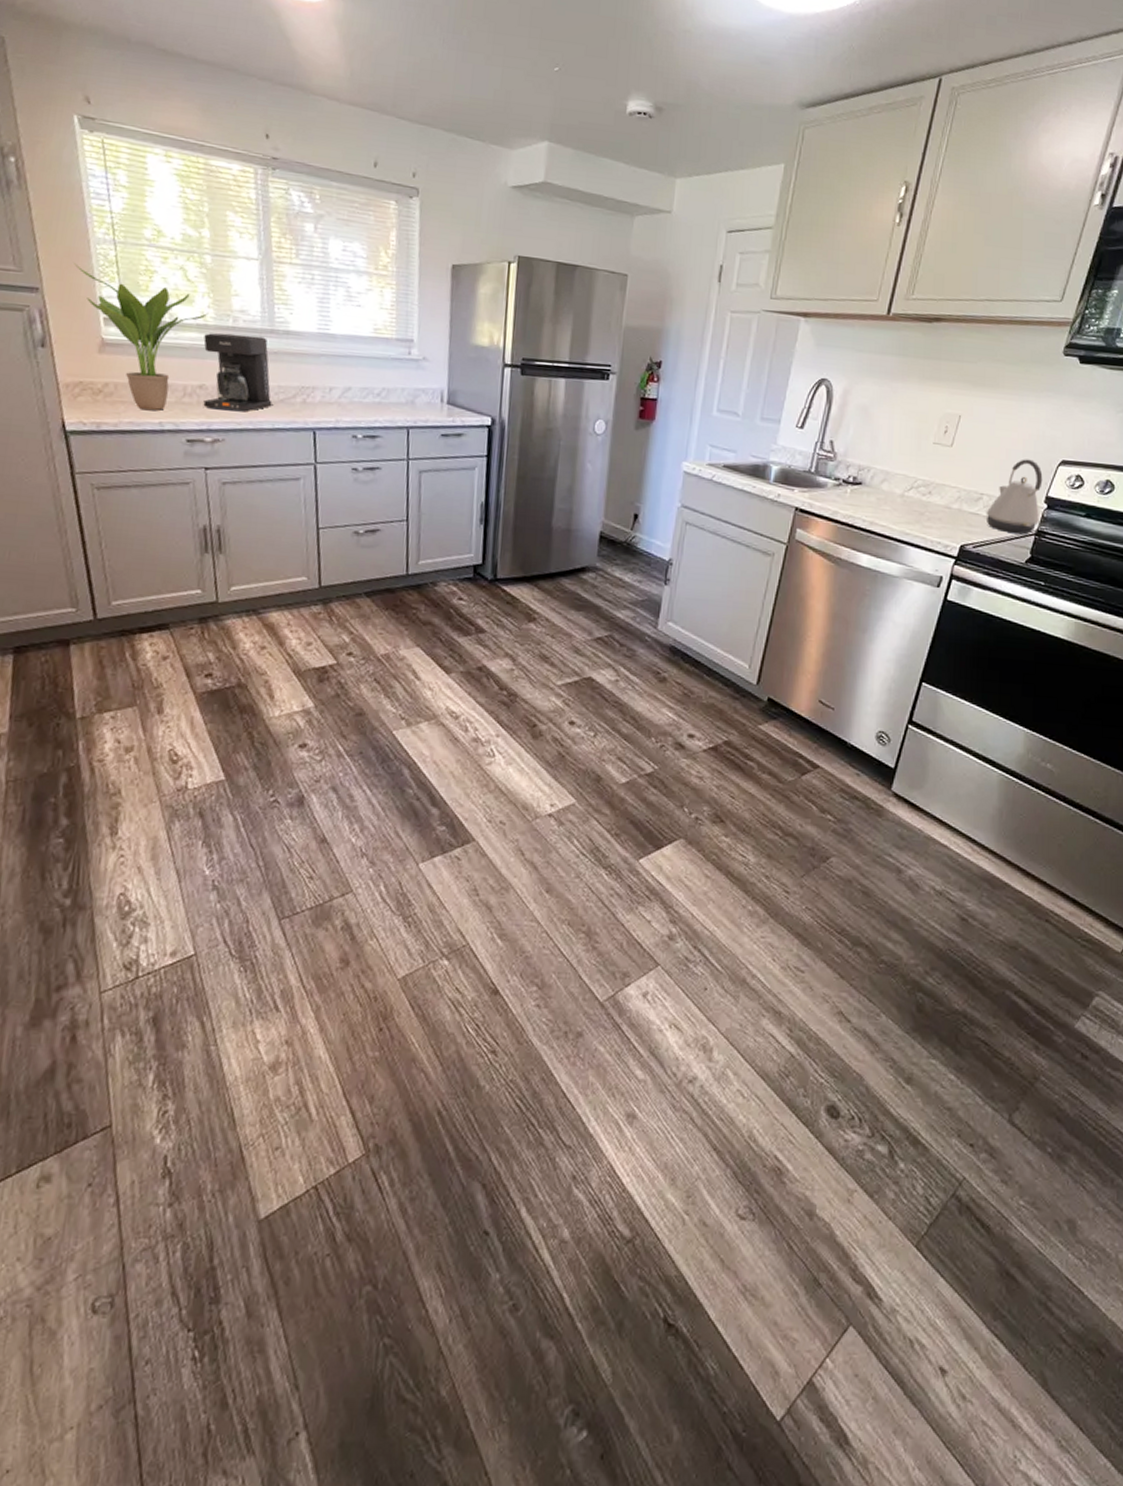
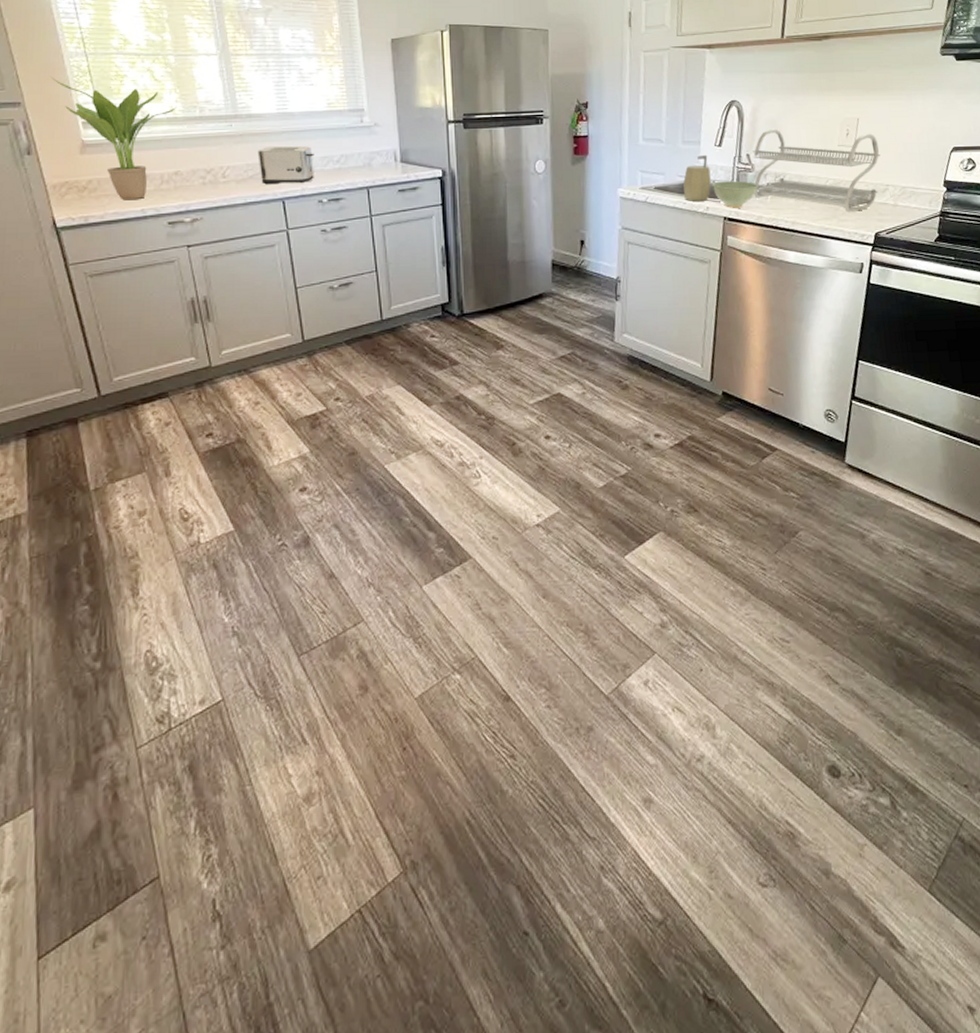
coffee maker: present [203,332,273,412] -> none [175,122,243,192]
toaster: none [291,369,354,415] -> present [257,146,314,184]
soap dispenser: none [755,435,787,487] -> present [683,154,711,201]
bowl: none [787,467,838,500] -> present [712,181,758,208]
dish rack: none [832,415,979,520] -> present [753,129,880,213]
kettle: present [986,459,1043,535] -> none [893,150,941,217]

